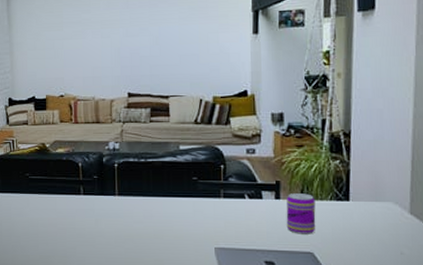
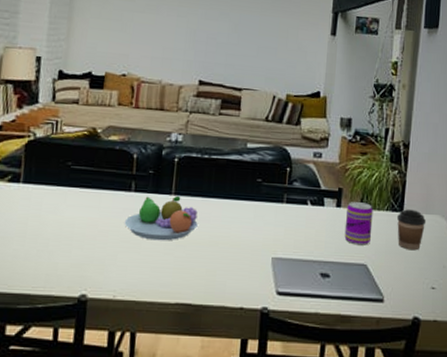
fruit bowl: none [78,196,142,236] -> present [124,195,198,241]
coffee cup: none [343,198,377,237] -> present [397,209,427,250]

